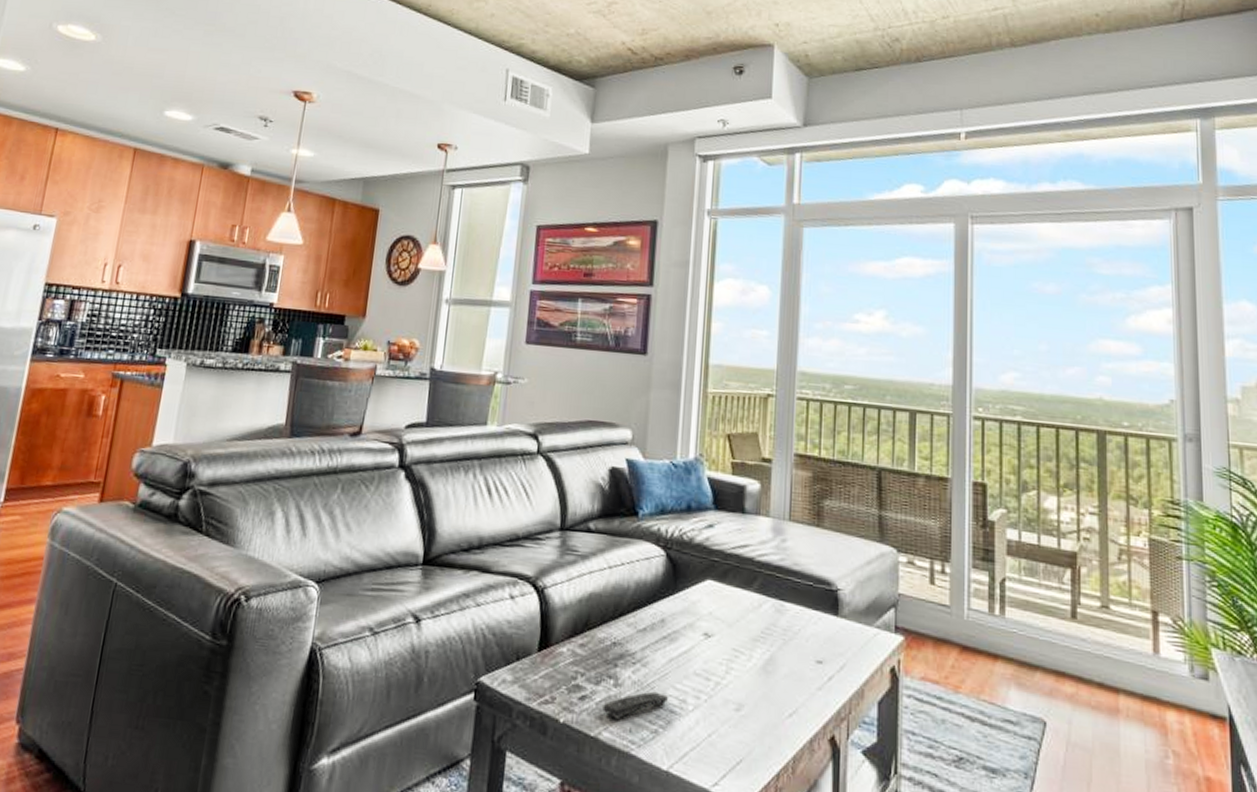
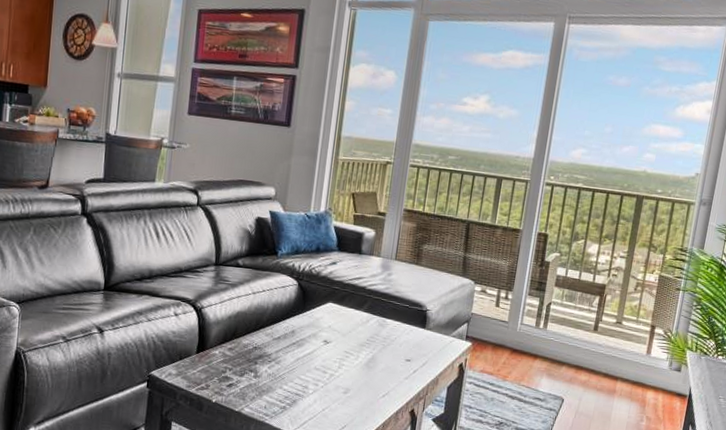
remote control: present [602,691,669,720] -> none [245,380,295,400]

